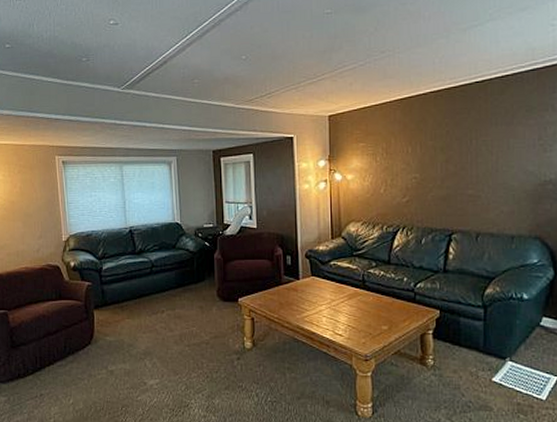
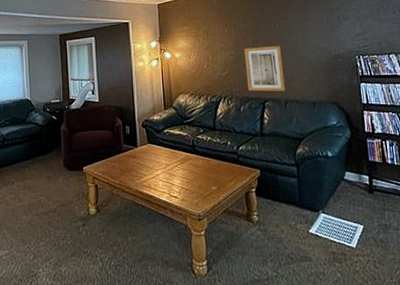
wall art: none [430,167,478,223] -> present [244,45,285,92]

